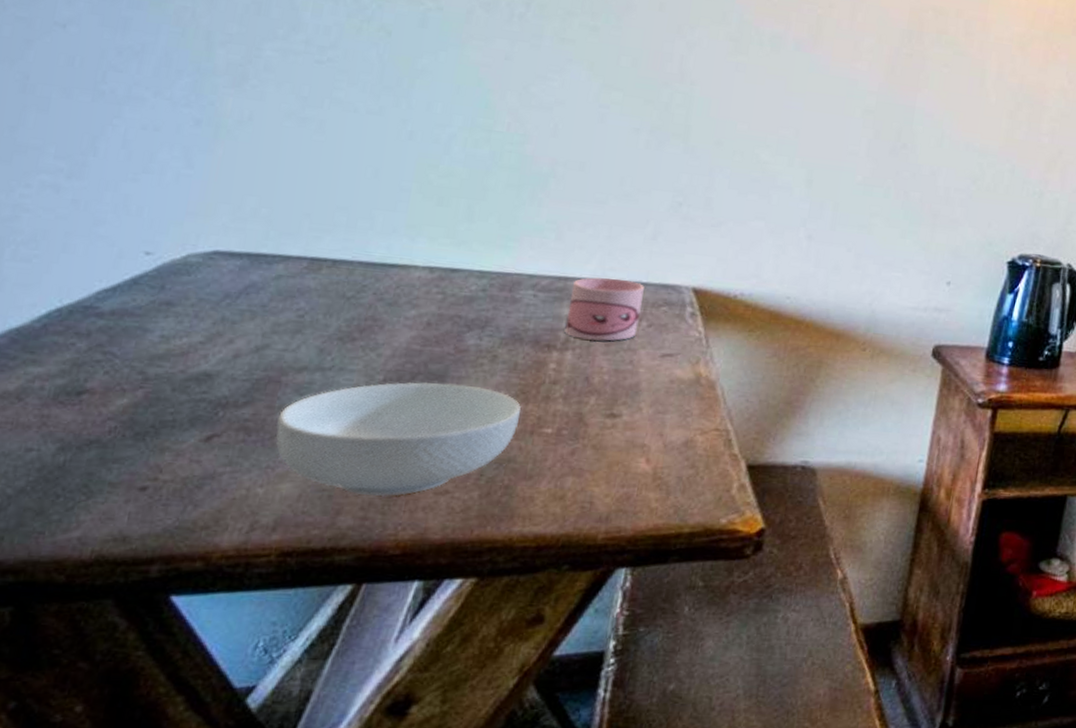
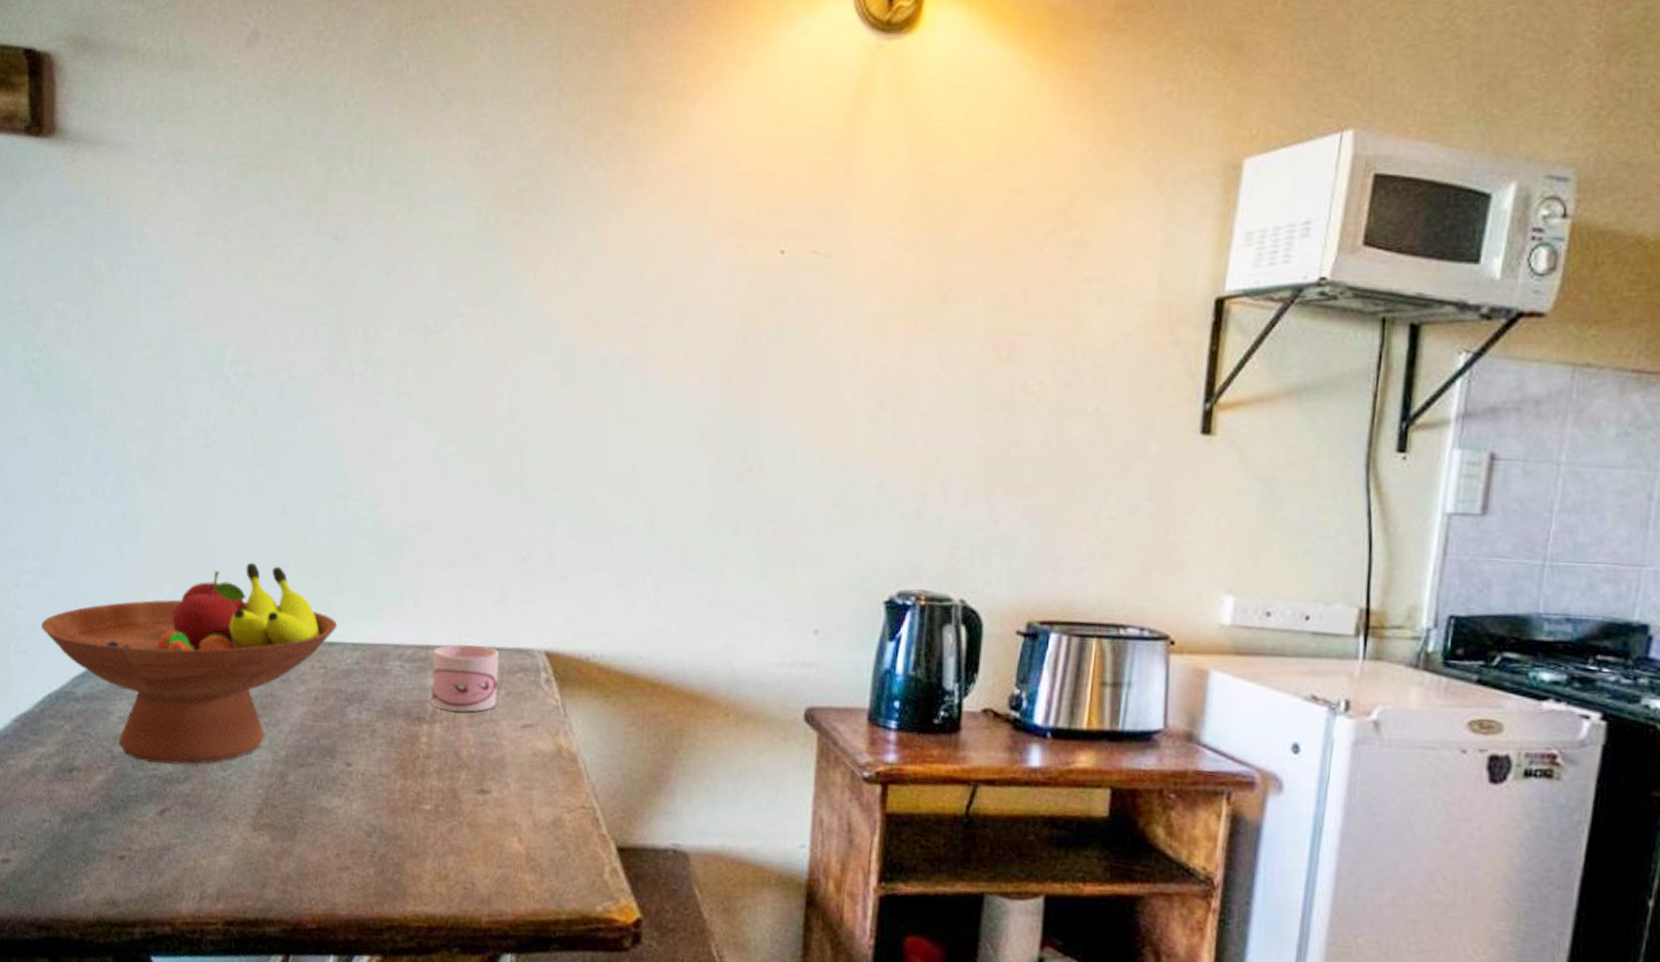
fruit bowl: none [56,183,464,388] -> present [41,562,338,765]
cereal bowl: present [276,382,522,497] -> none [210,758,402,871]

